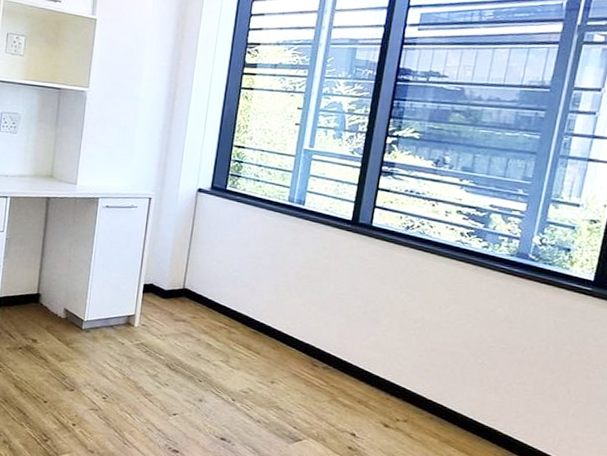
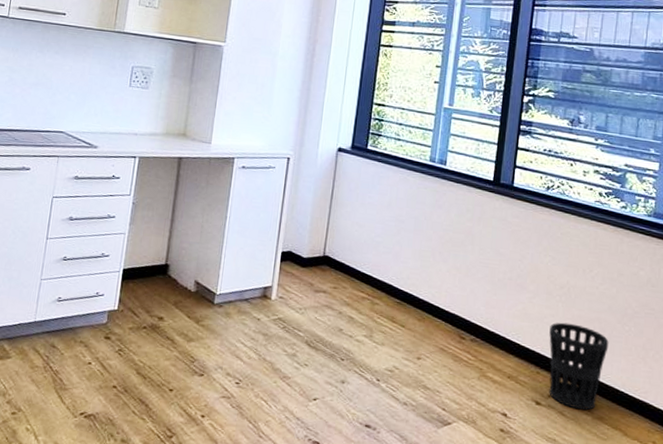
wastebasket: none [397,354,461,434] -> present [549,322,609,411]

